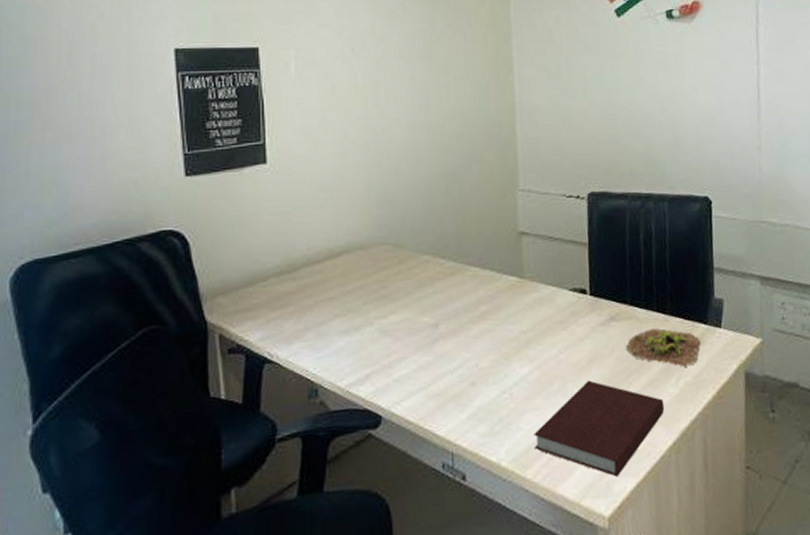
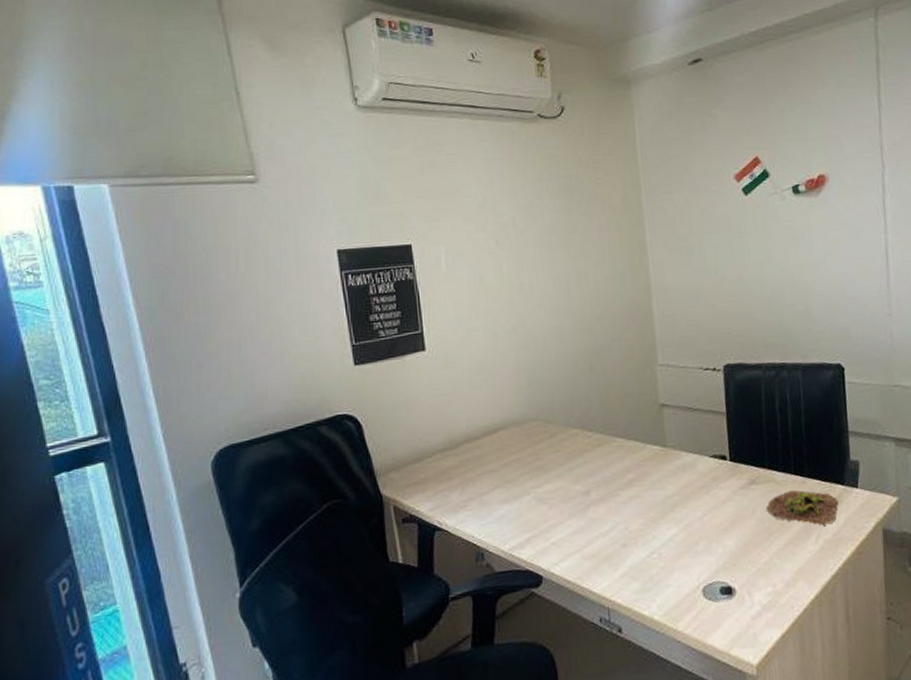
notebook: present [534,380,665,477] -> none [683,540,806,629]

